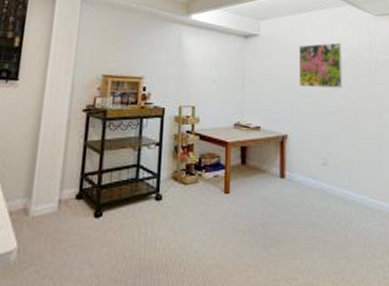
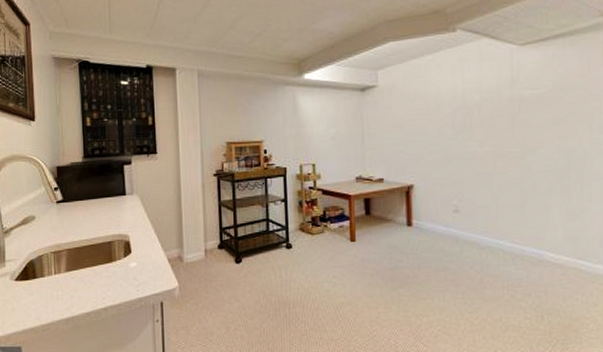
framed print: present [298,42,343,88] -> none [423,83,477,135]

